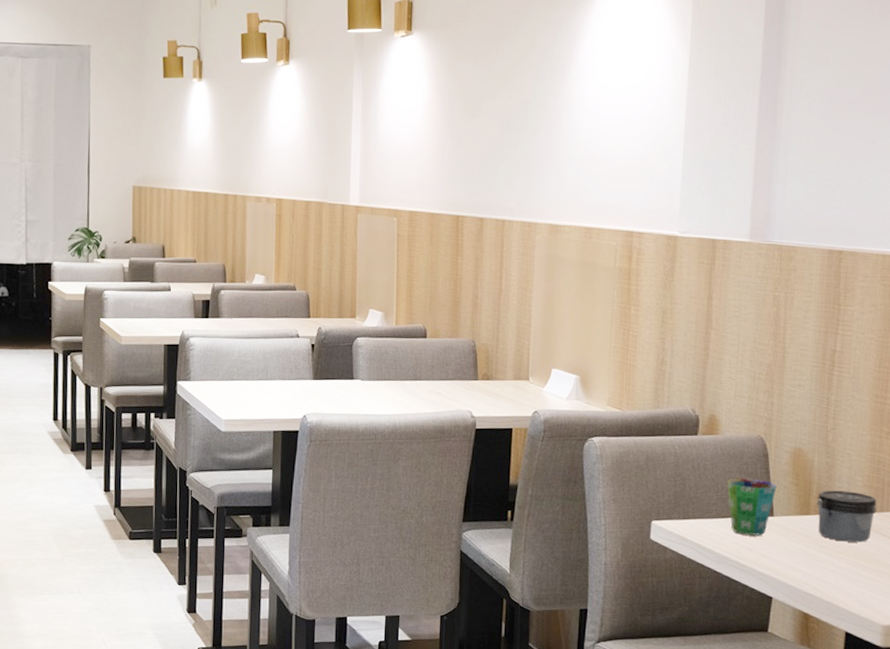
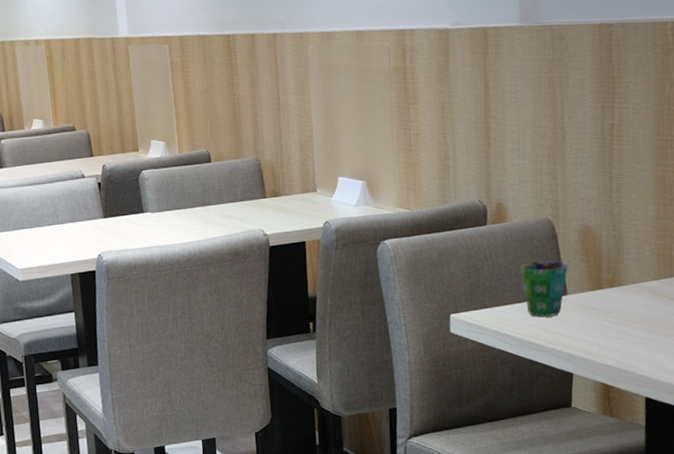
jar: present [816,490,877,543] -> none [607,261,667,311]

